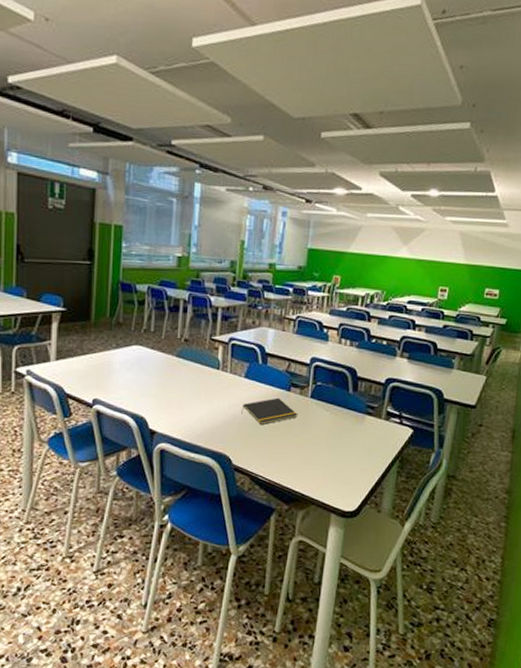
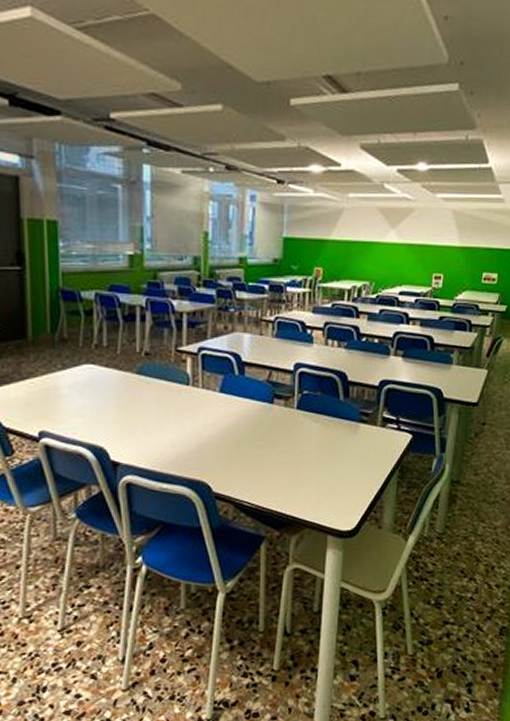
notepad: present [241,397,298,426] -> none [219,412,284,445]

